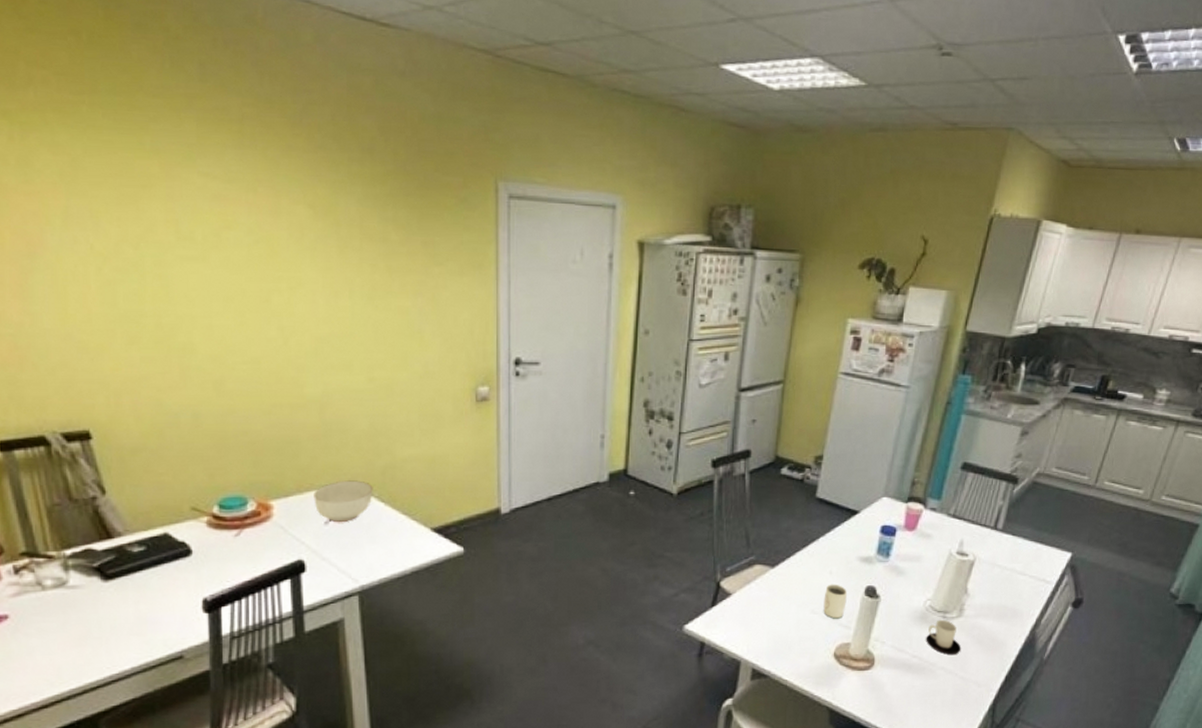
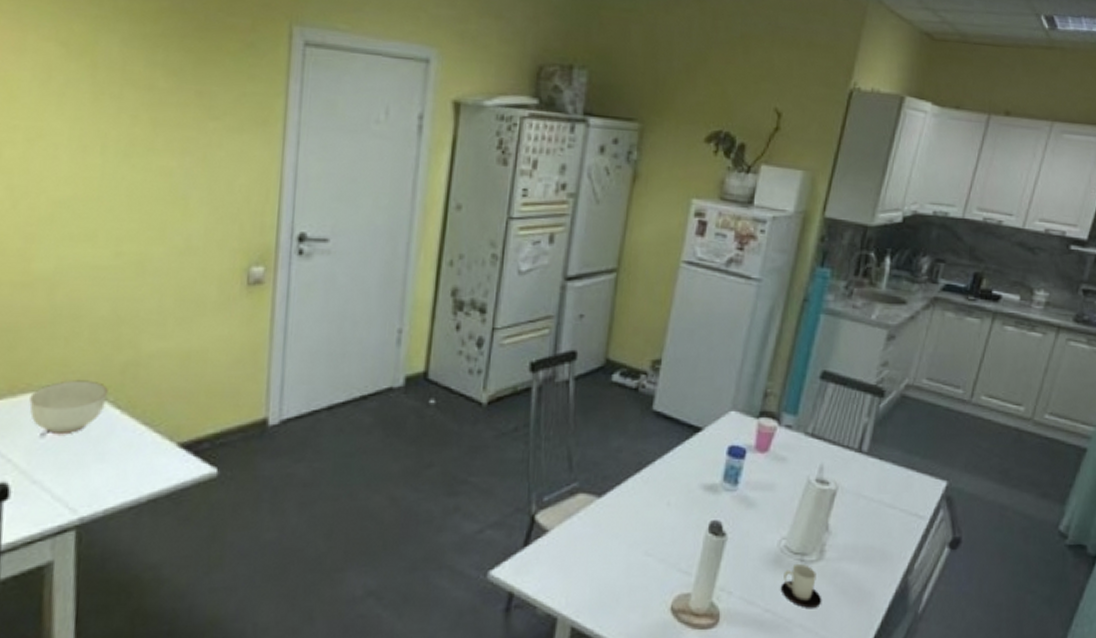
mug: present [823,584,847,619] -> none [659,518,687,563]

